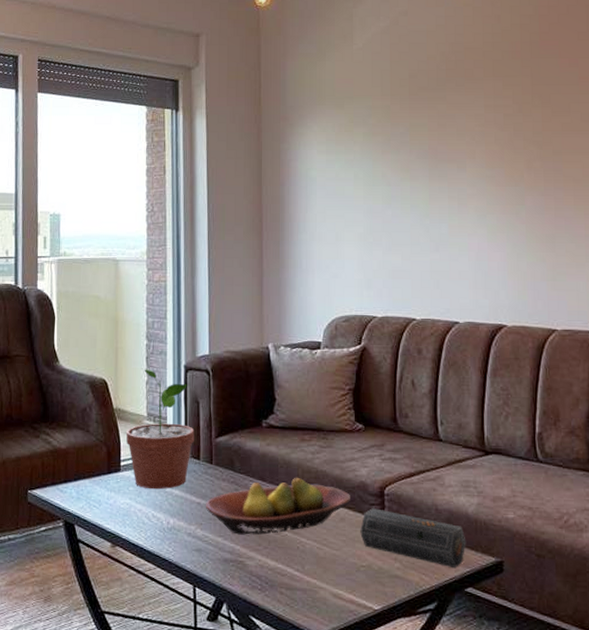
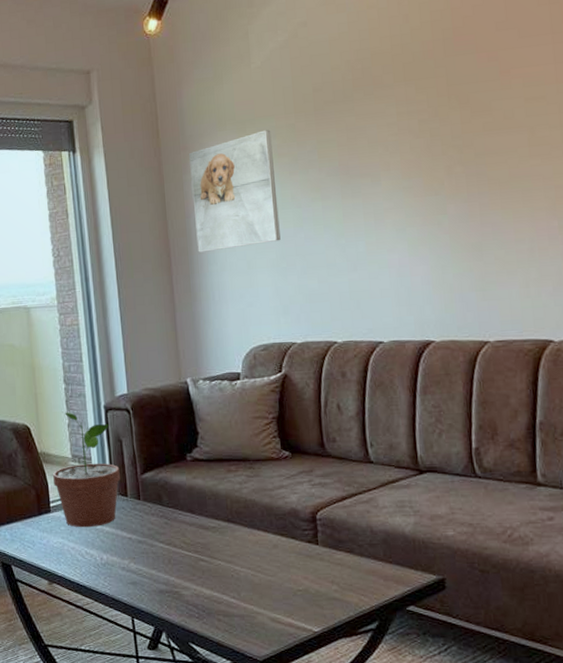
fruit bowl: present [205,478,350,535] -> none [136,508,282,566]
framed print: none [288,109,369,220] -> present [189,130,281,253]
speaker: present [360,508,466,569] -> none [294,533,405,588]

